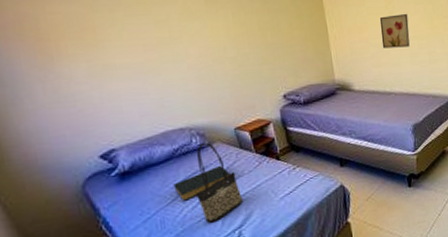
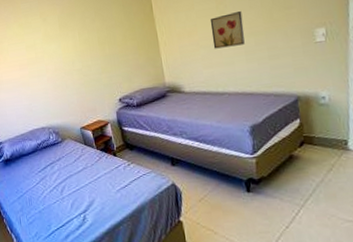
hardback book: present [173,165,231,201] -> none [37,158,78,185]
tote bag: present [195,142,244,223] -> none [52,139,87,205]

